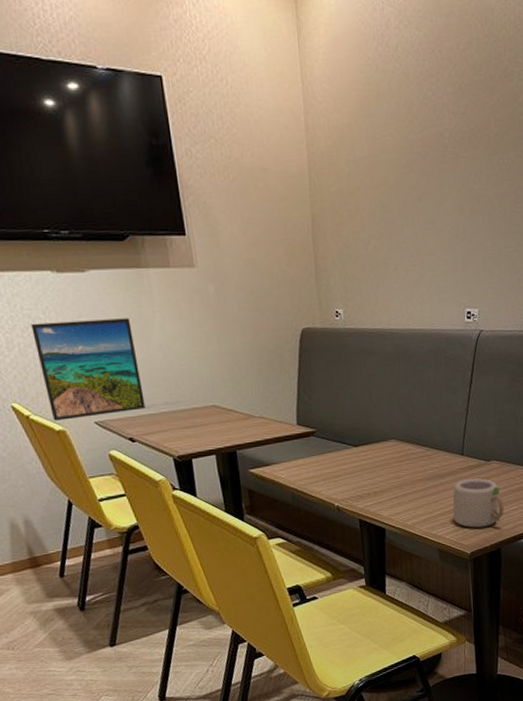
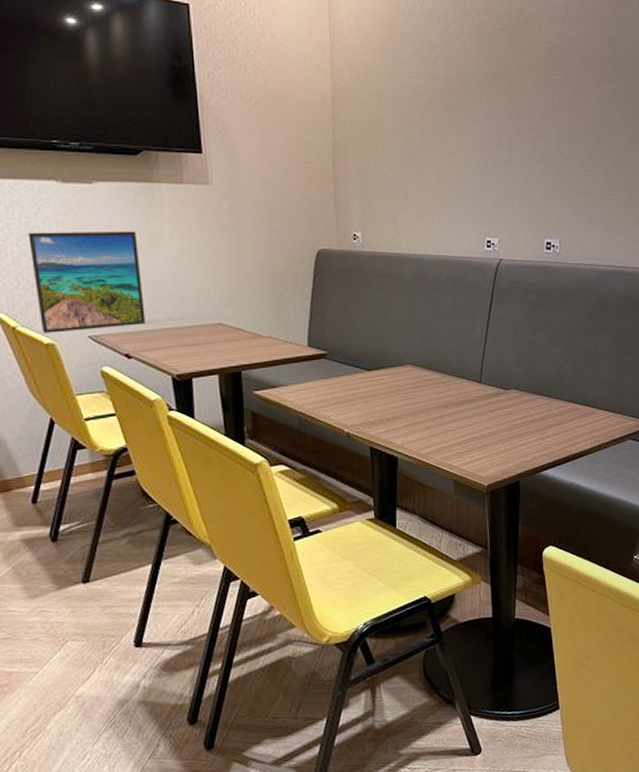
mug: present [453,478,504,528] -> none [469,407,523,459]

